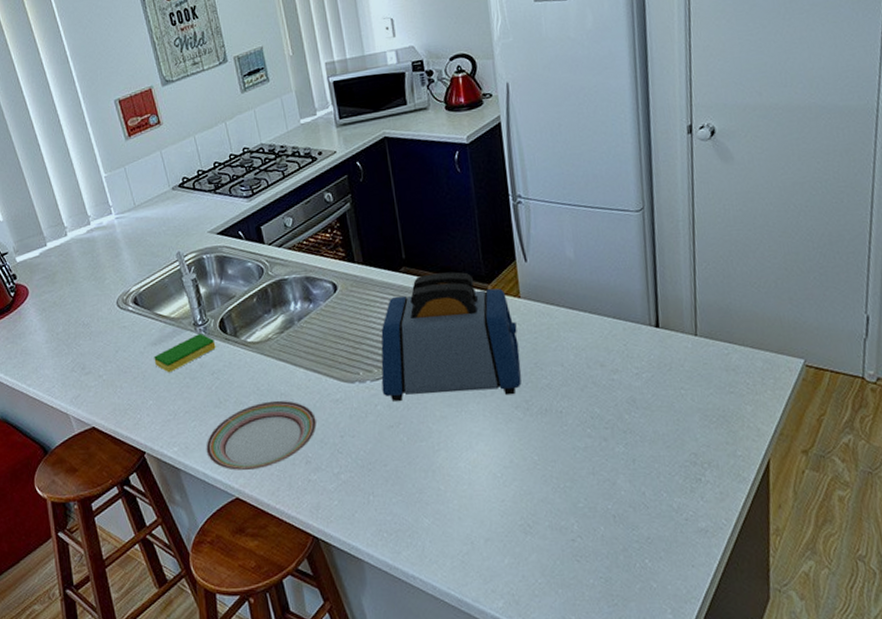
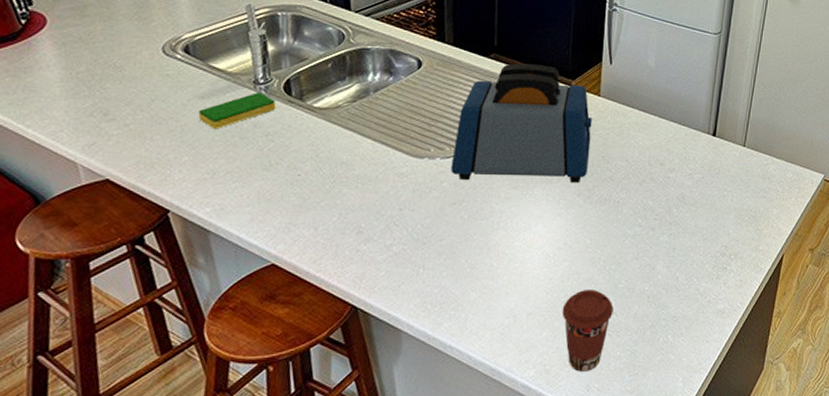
plate: present [206,400,317,471] -> none [245,168,376,237]
coffee cup: none [520,511,577,602] -> present [562,290,614,372]

